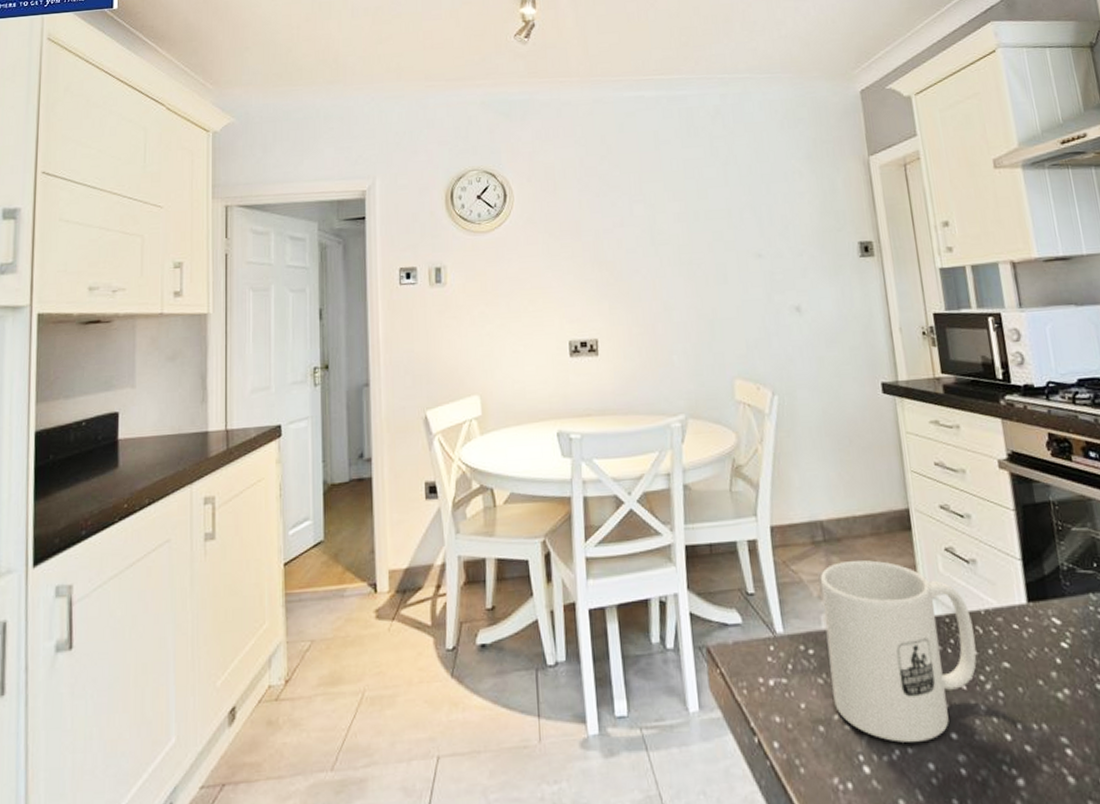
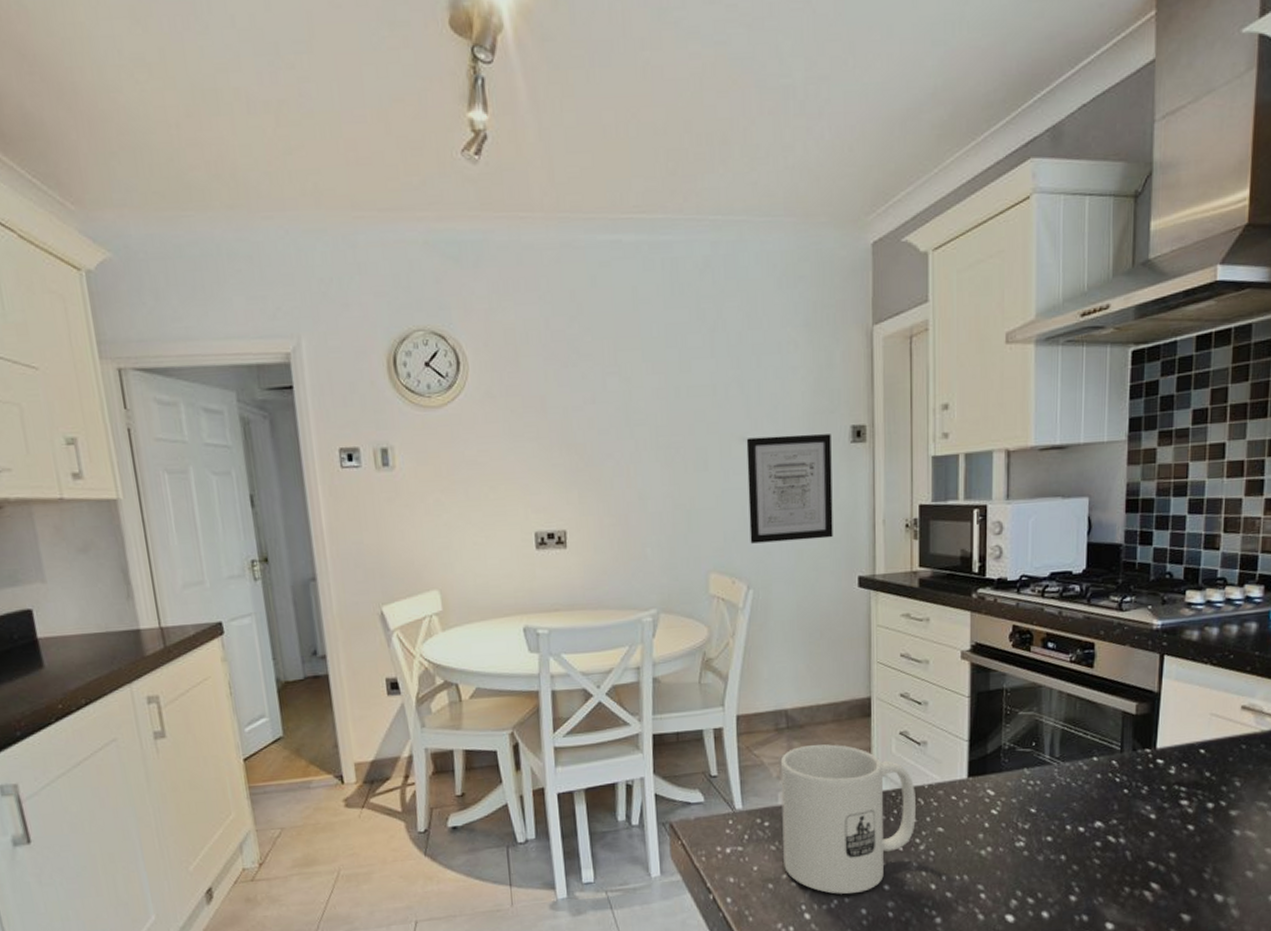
wall art: none [761,249,852,351] -> present [746,434,833,544]

